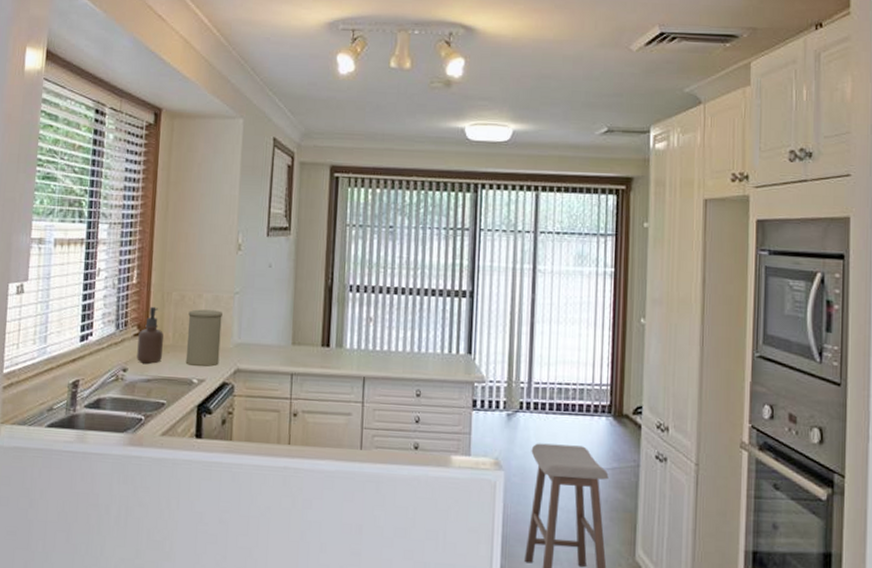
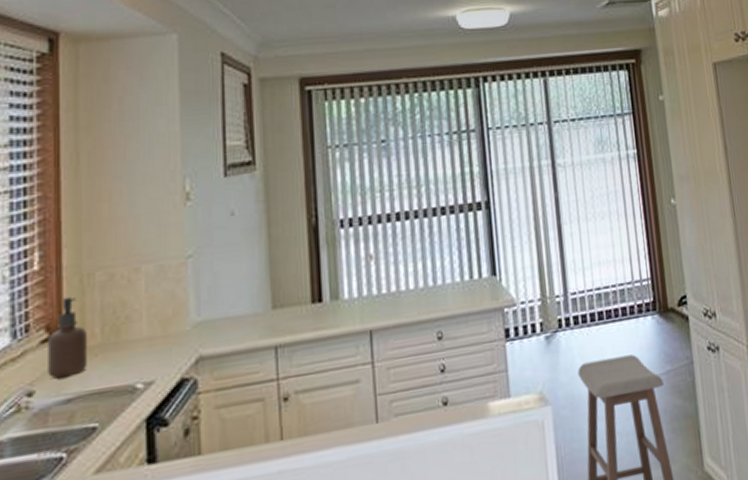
canister: present [185,309,222,367] -> none [122,284,173,367]

